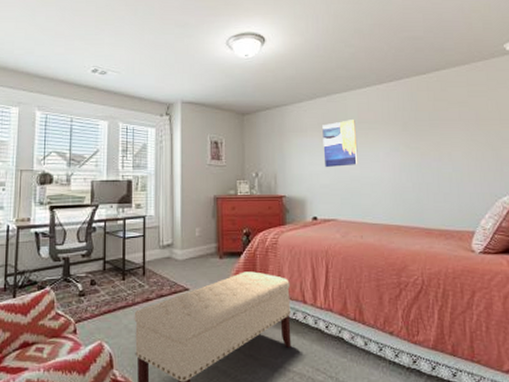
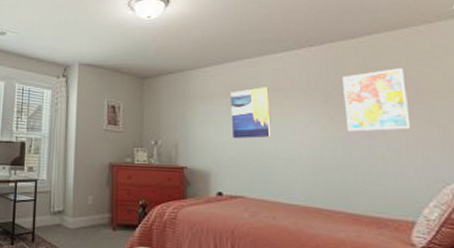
wall art: none [417,100,471,157] -> present [342,68,411,132]

